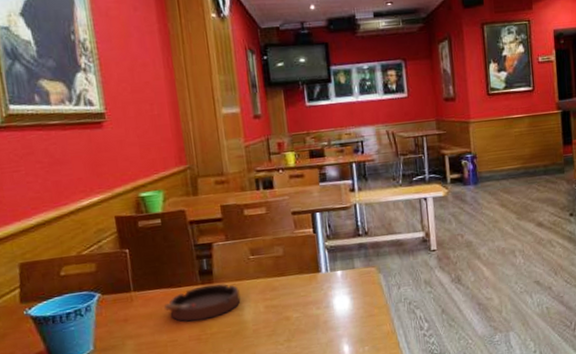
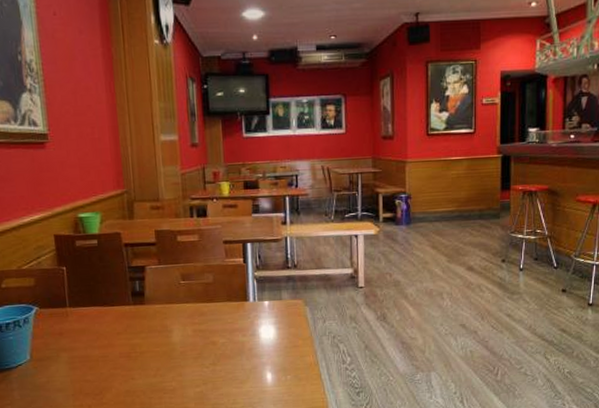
ashtray: present [163,284,241,322] -> none [96,305,170,340]

